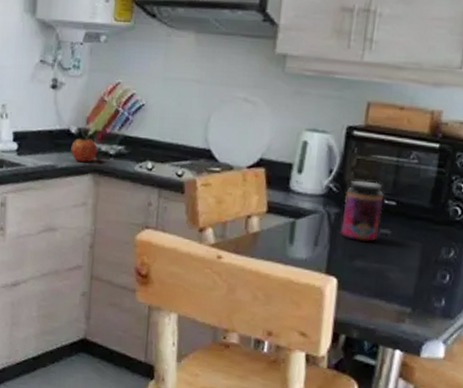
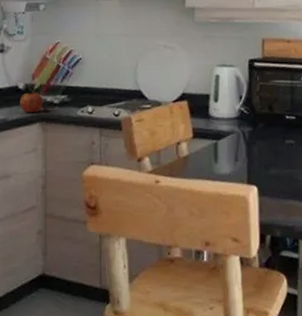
jar: present [341,180,384,243] -> none [254,102,286,153]

